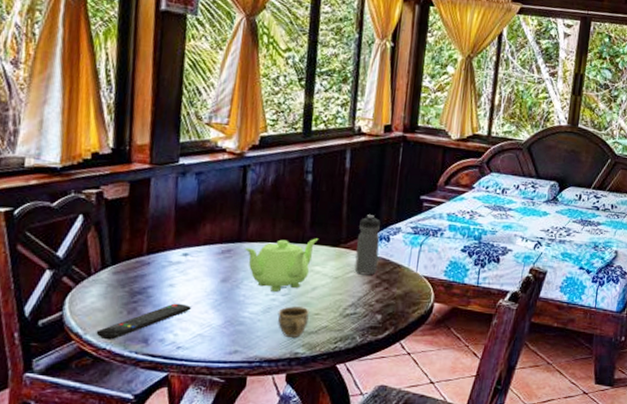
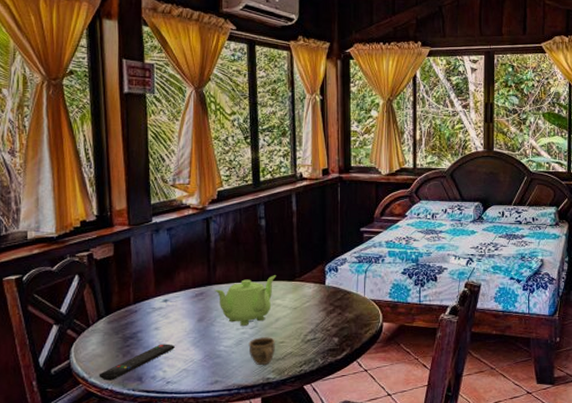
water bottle: present [354,215,380,275] -> none [310,250,330,304]

